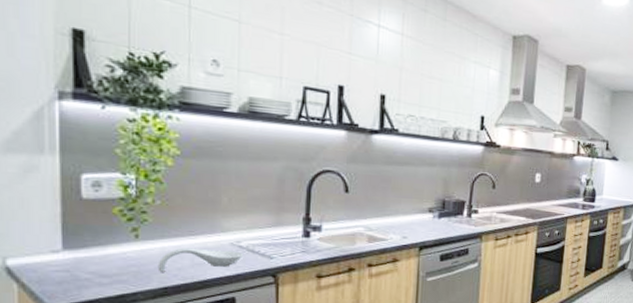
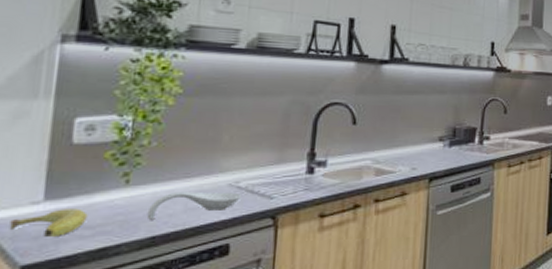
fruit: none [35,258,104,283] -> present [9,208,88,237]

